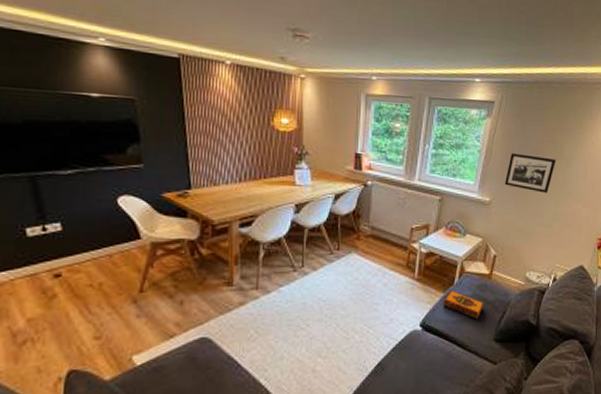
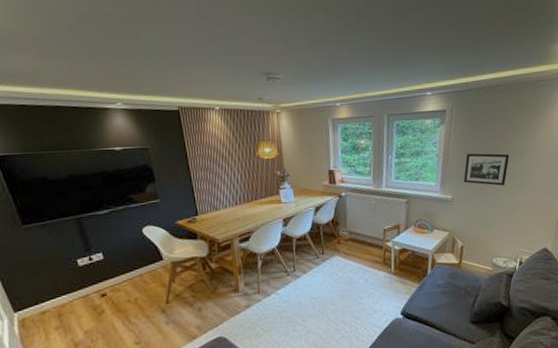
hardback book: present [442,291,484,320] -> none [419,281,457,305]

